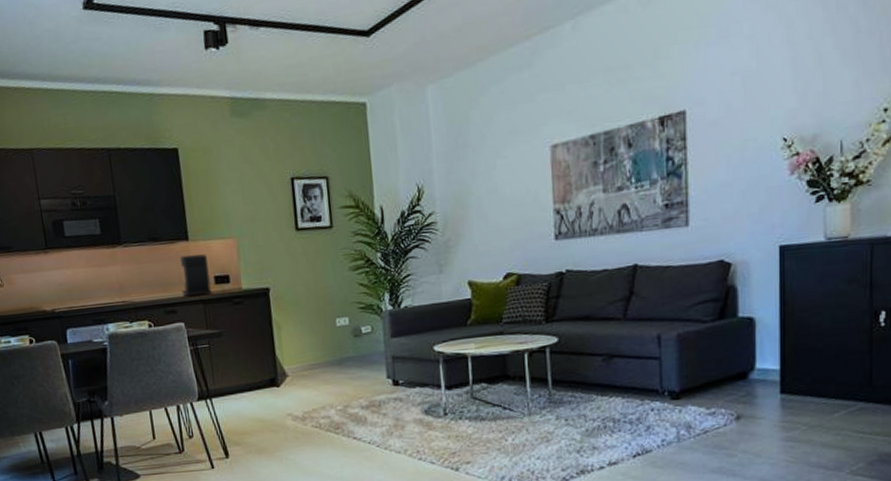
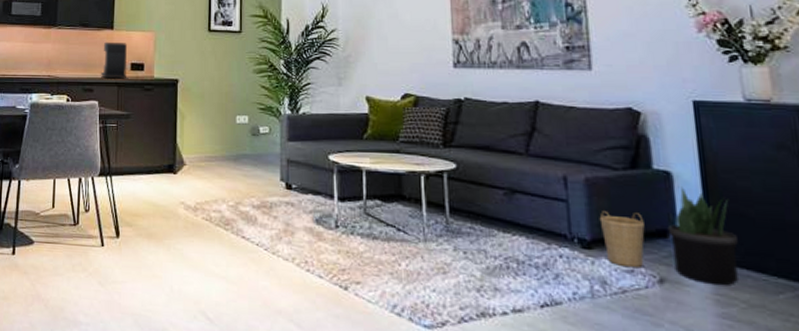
basket: none [688,360,727,411] -> present [599,211,645,269]
planter: none [747,330,805,414] -> present [667,187,739,285]

